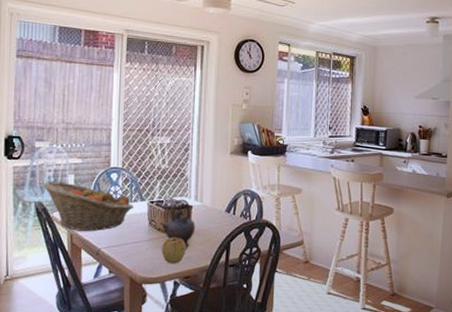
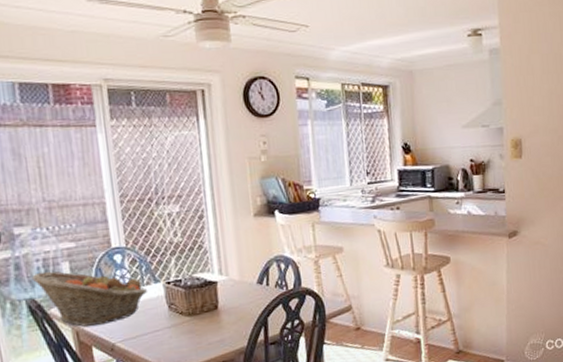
teapot: present [160,199,196,248] -> none [182,275,225,331]
apple: present [162,237,187,264] -> none [188,319,217,351]

